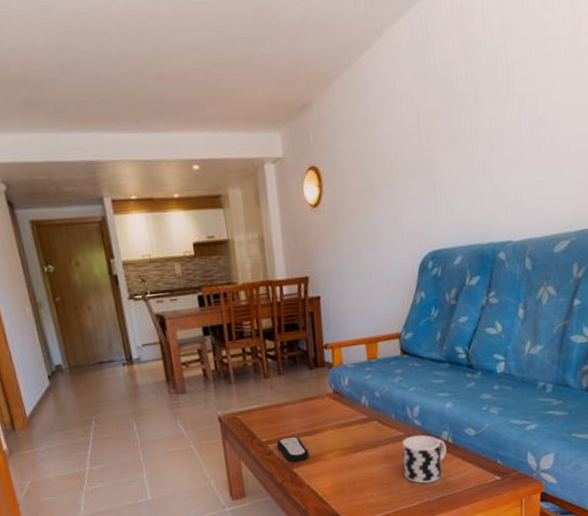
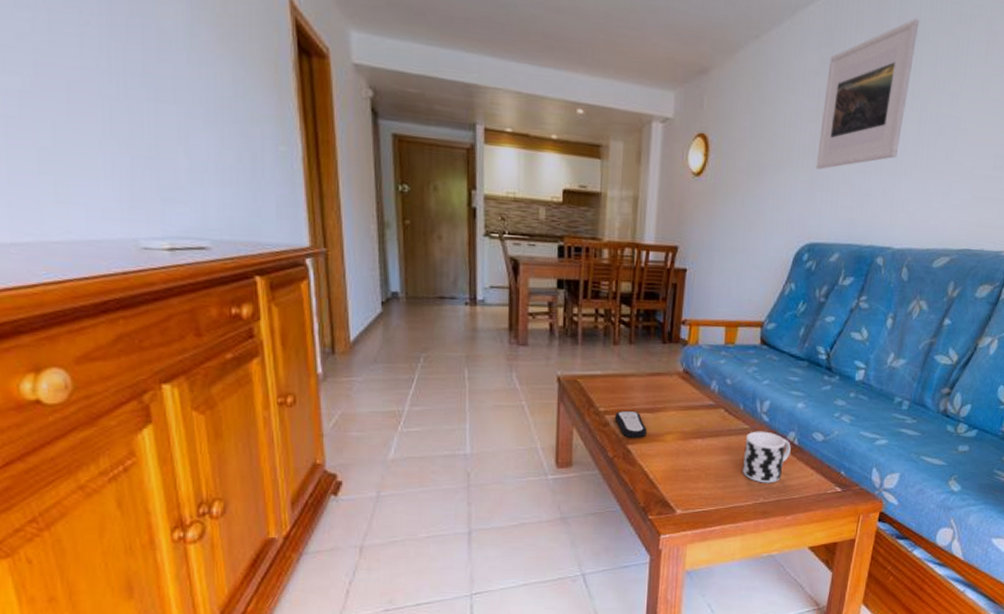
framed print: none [422,16,504,179] -> present [816,18,920,169]

